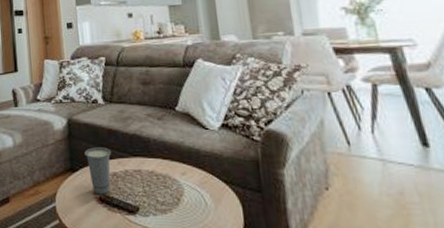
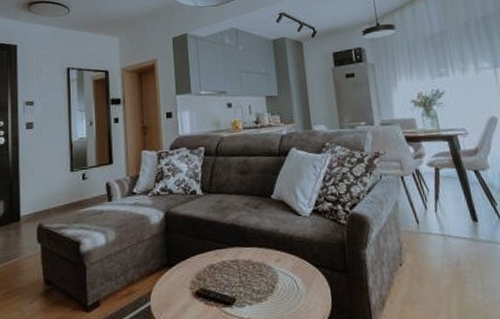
cup: present [84,147,112,195] -> none [182,239,210,289]

